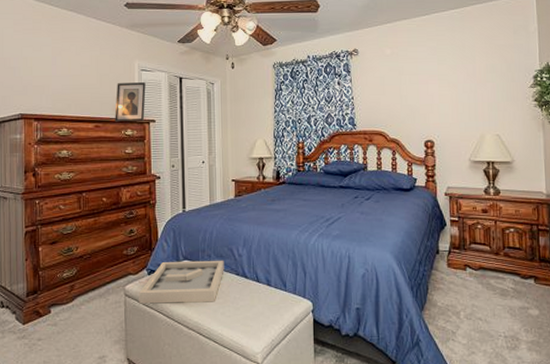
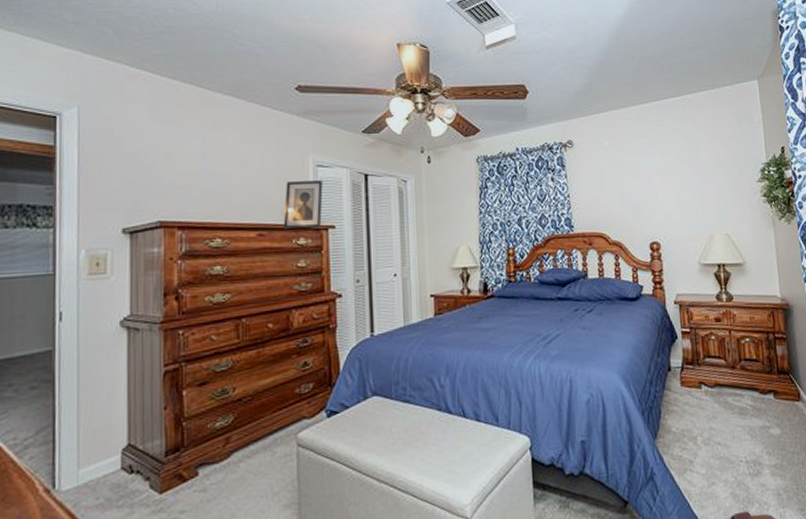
decorative tray: present [139,260,224,304] -> none [315,393,423,455]

